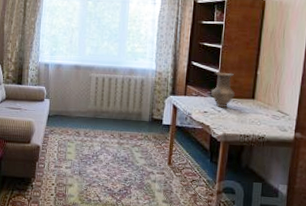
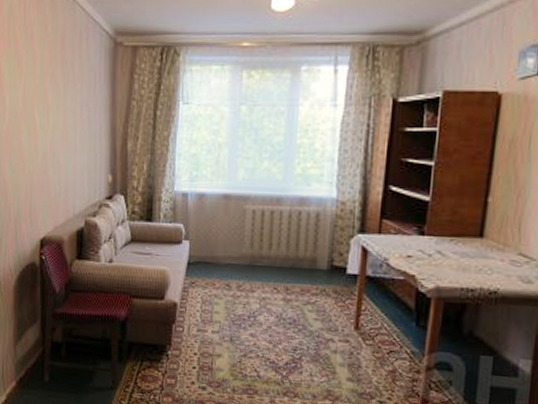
vase: present [211,73,235,108] -> none [418,201,453,251]

